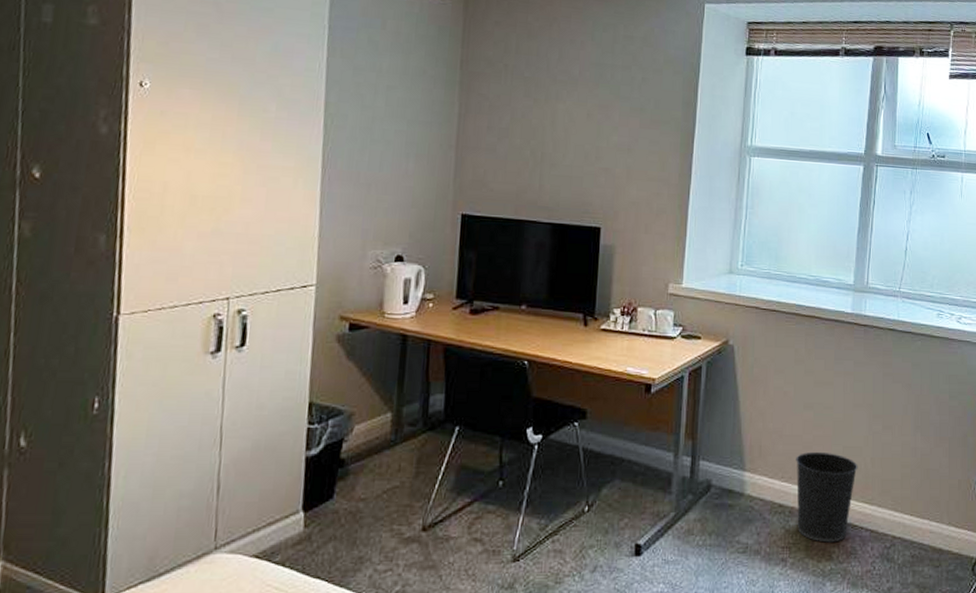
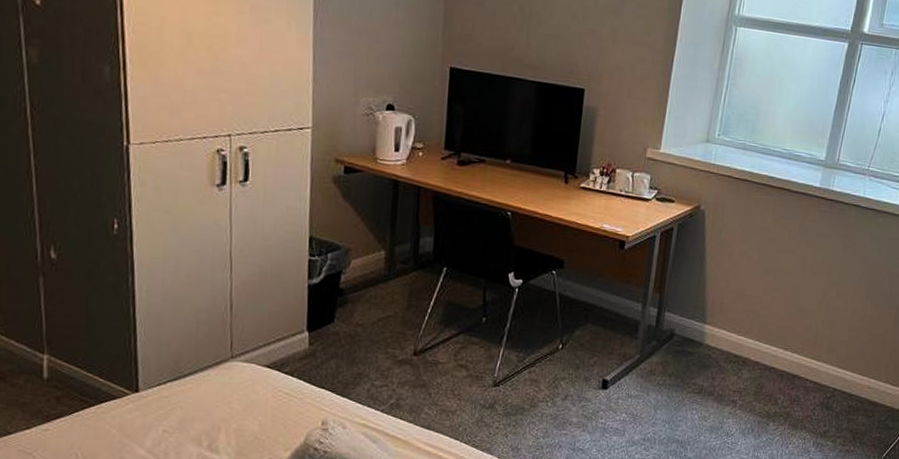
wastebasket: present [796,451,858,543] -> none [749,311,810,390]

